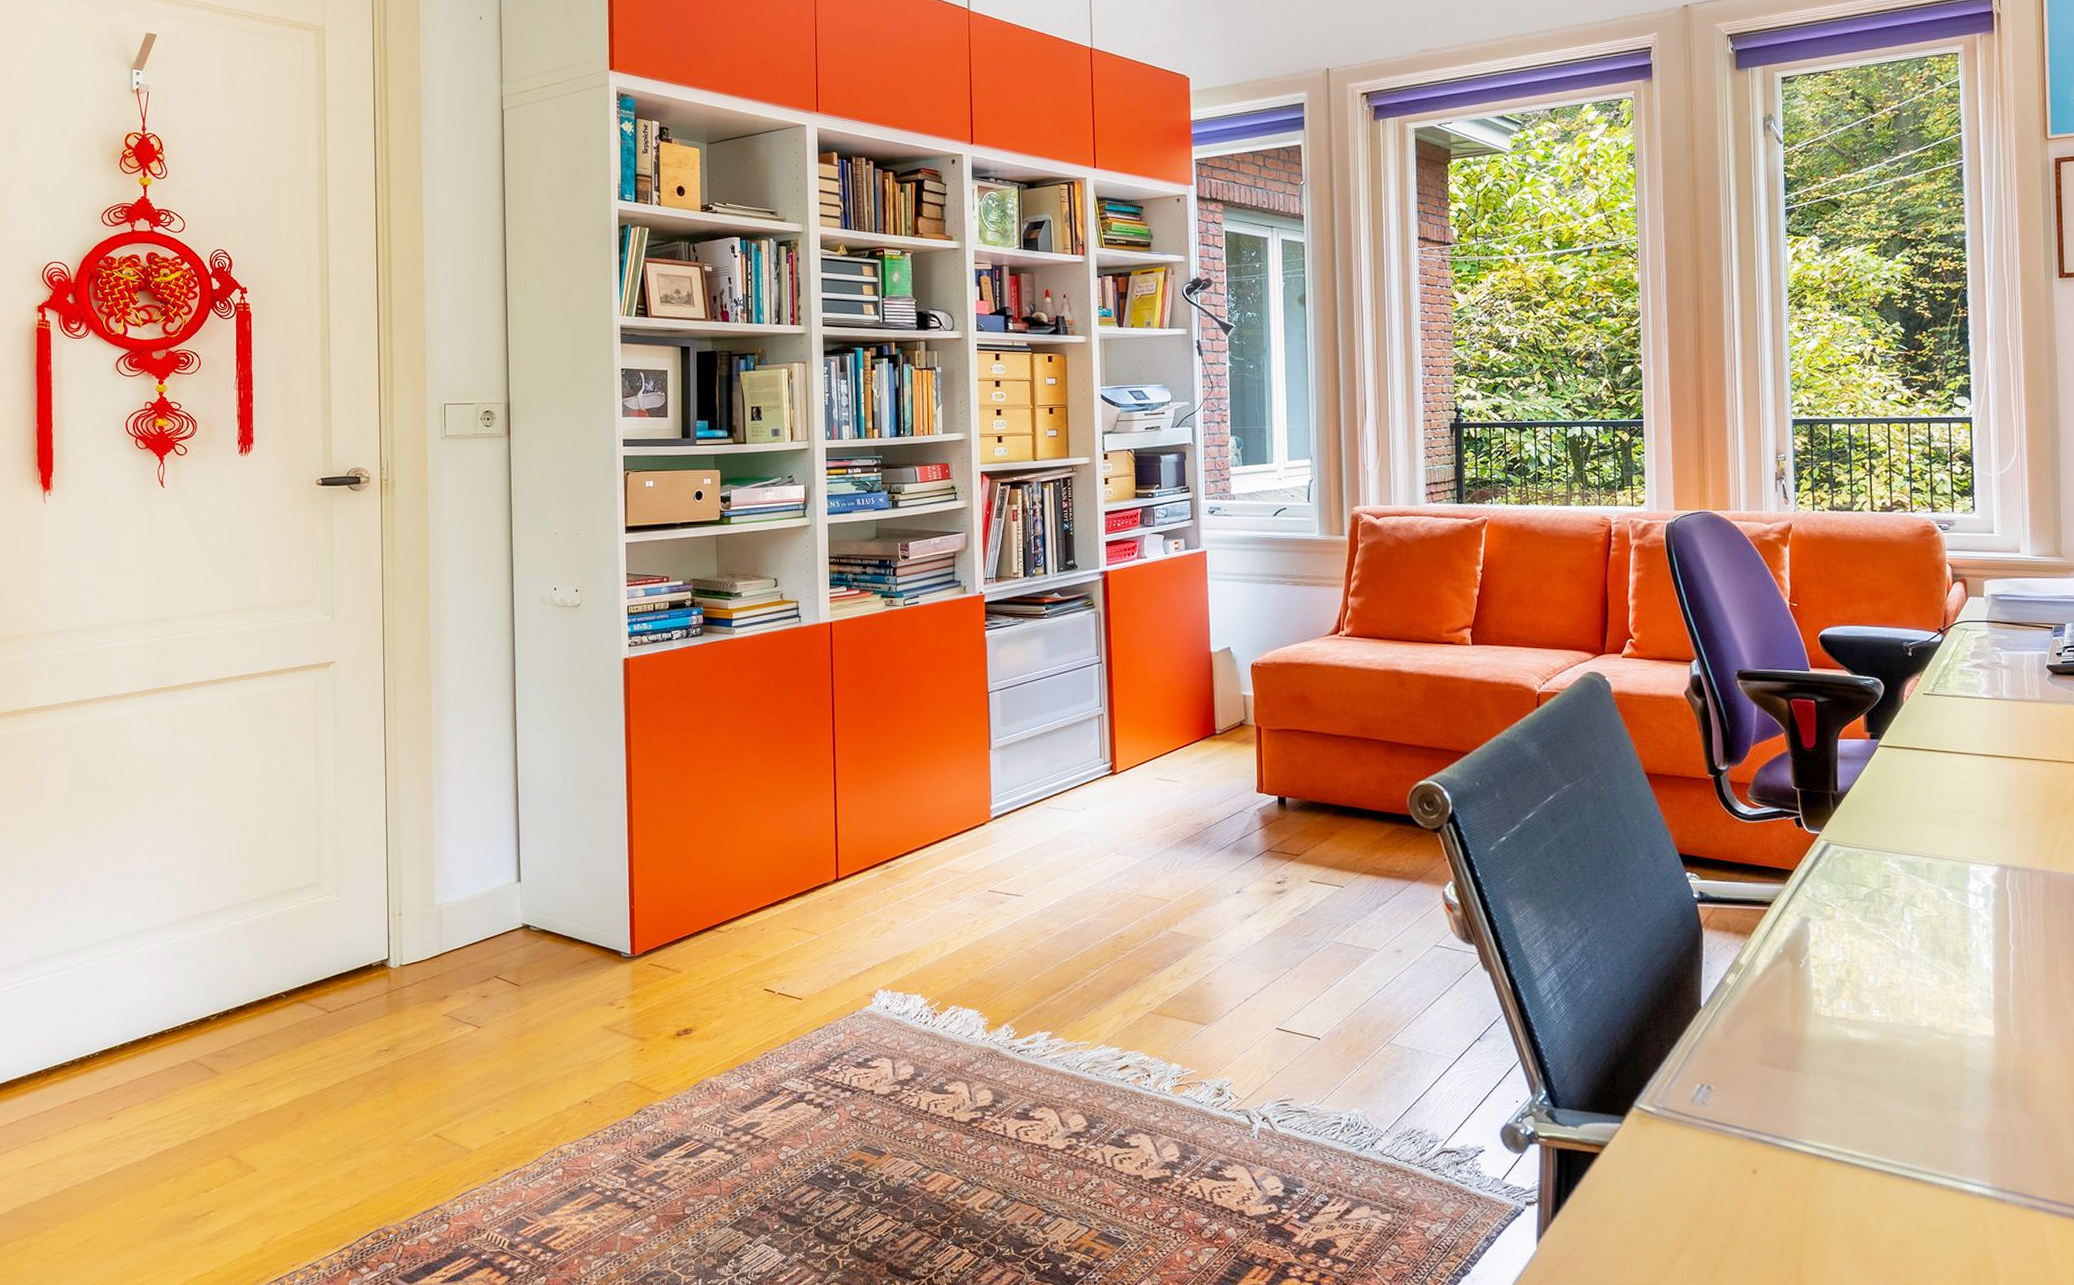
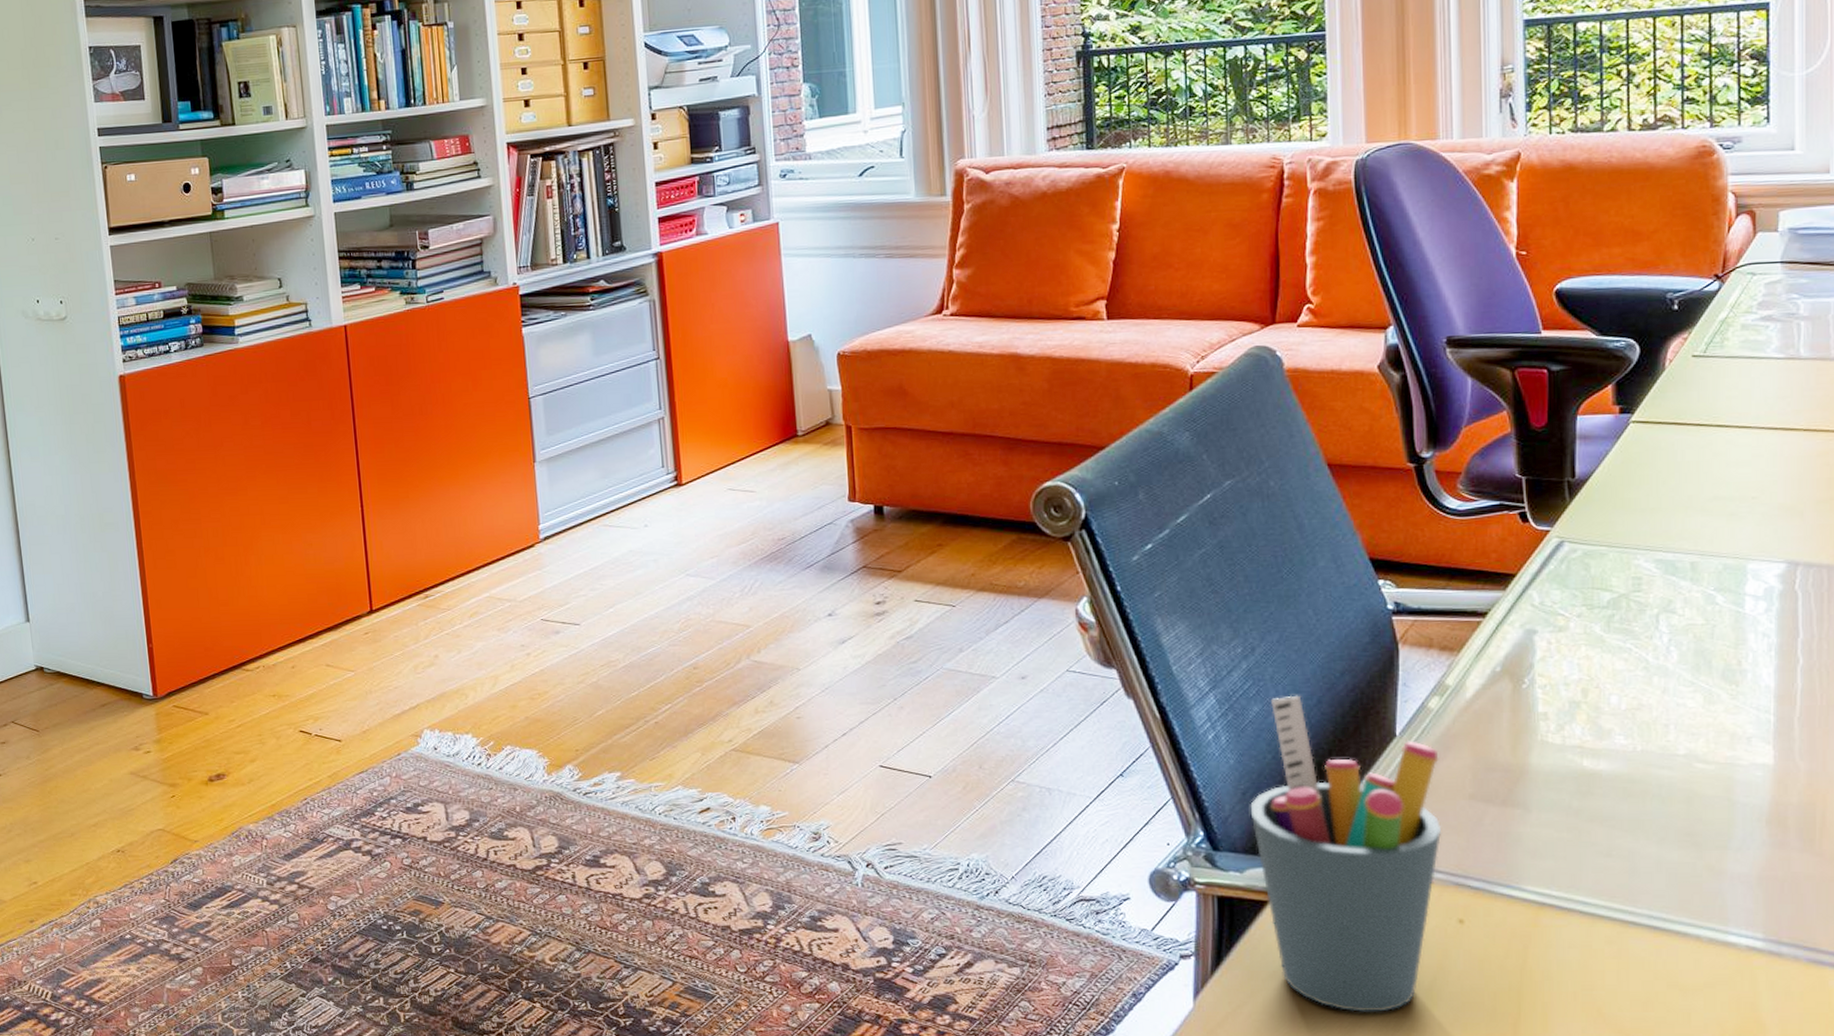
pen holder: none [1584,970,1739,1253] -> present [1250,695,1442,1012]

